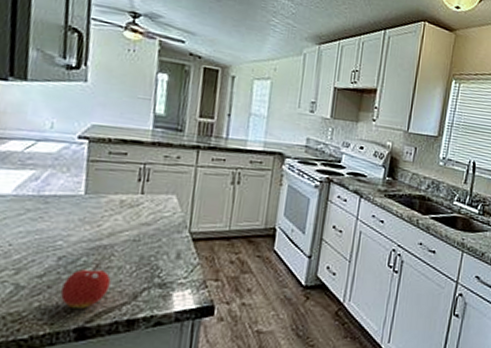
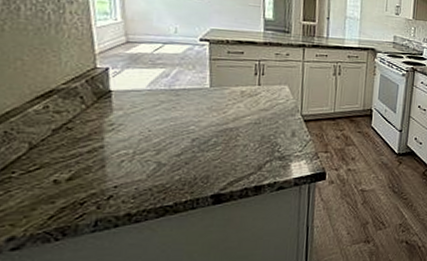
fruit: present [60,263,111,309] -> none [196,143,238,179]

